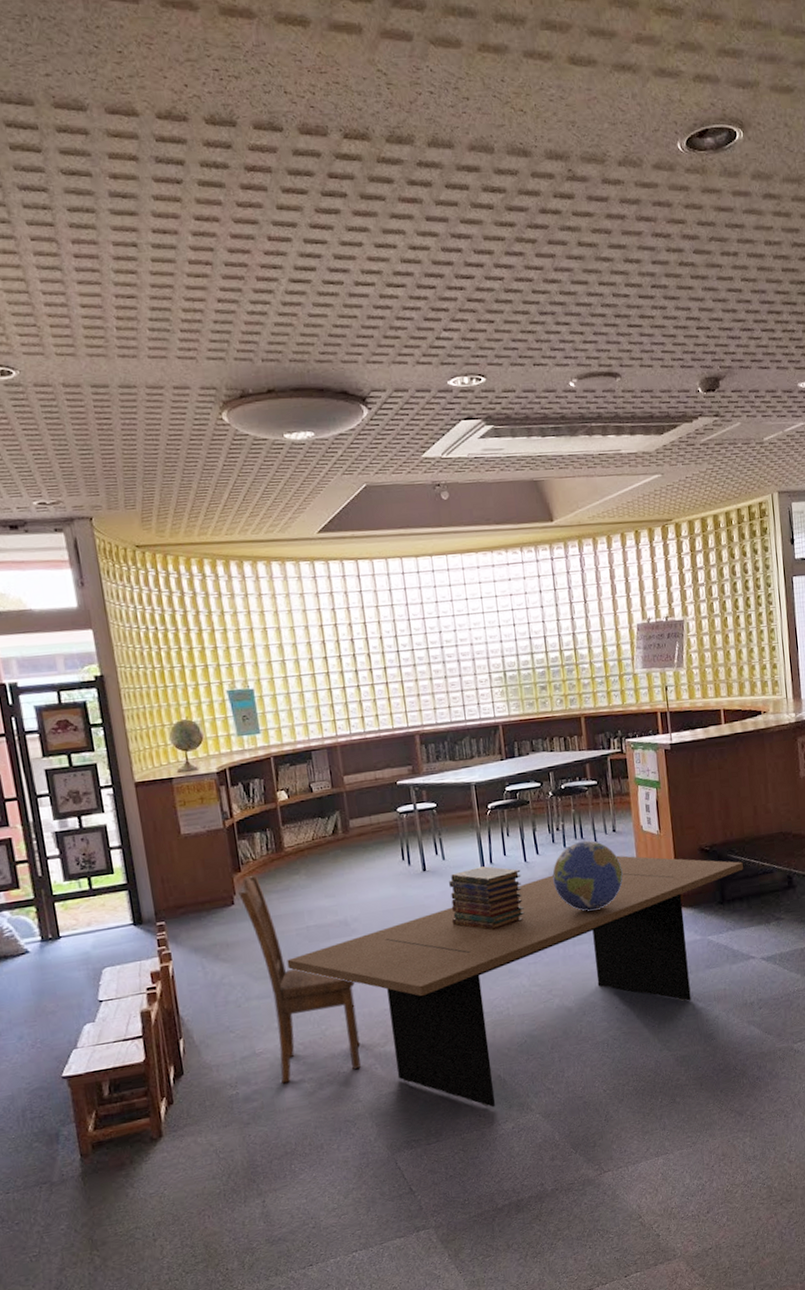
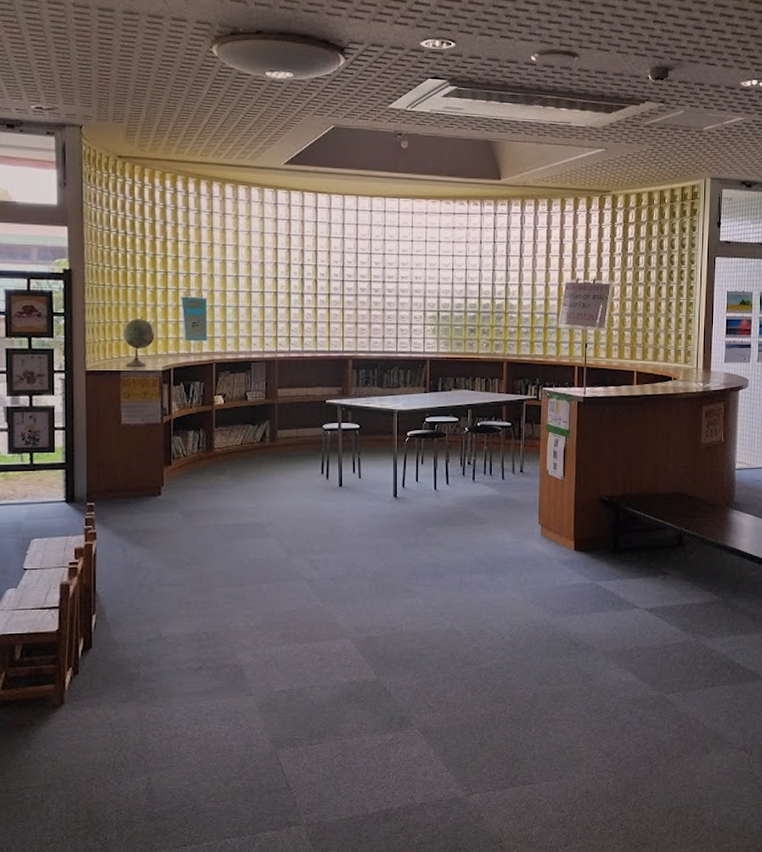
dining chair: present [238,875,361,1084] -> none [166,471,262,669]
dining table: present [287,855,743,1108] -> none [202,495,638,718]
book stack: present [449,866,525,931] -> none [359,489,430,550]
globe: present [552,840,623,912] -> none [459,477,525,543]

